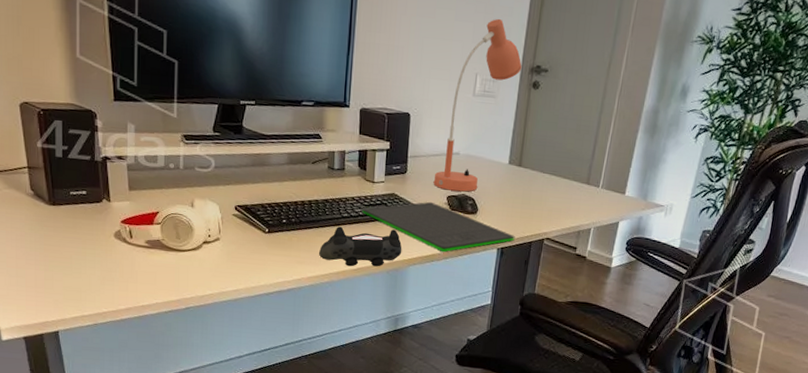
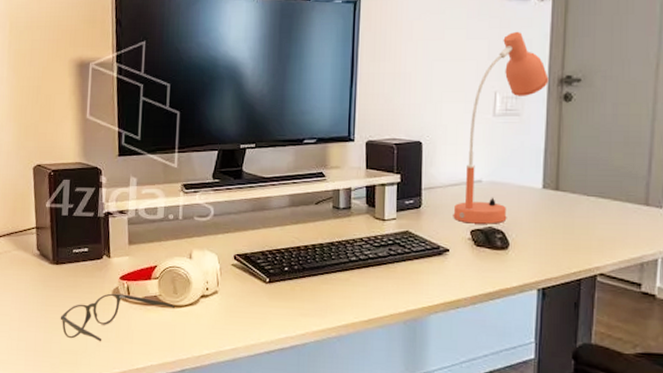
eyeglasses: none [60,235,178,281] -> present [60,293,175,342]
control: present [319,226,402,267] -> none [325,272,421,318]
mousepad: present [361,201,515,252] -> none [371,238,559,296]

